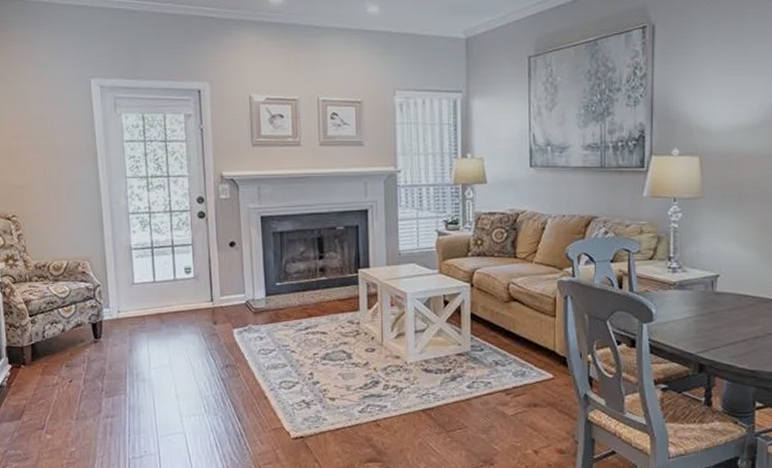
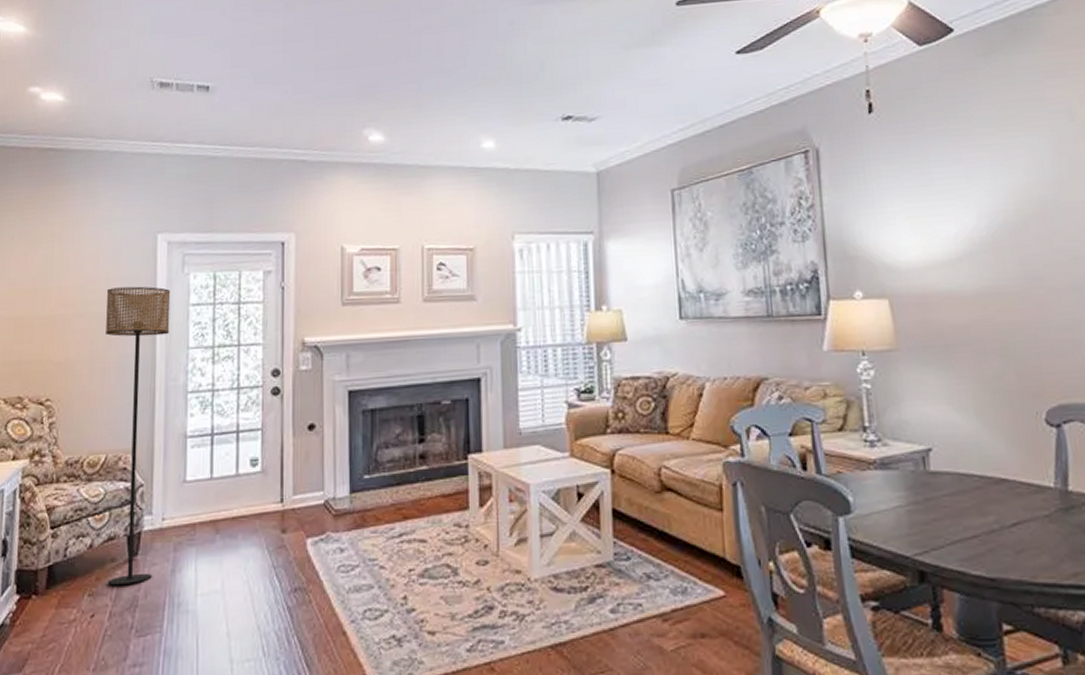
floor lamp: none [52,124,114,360] -> present [106,286,171,586]

